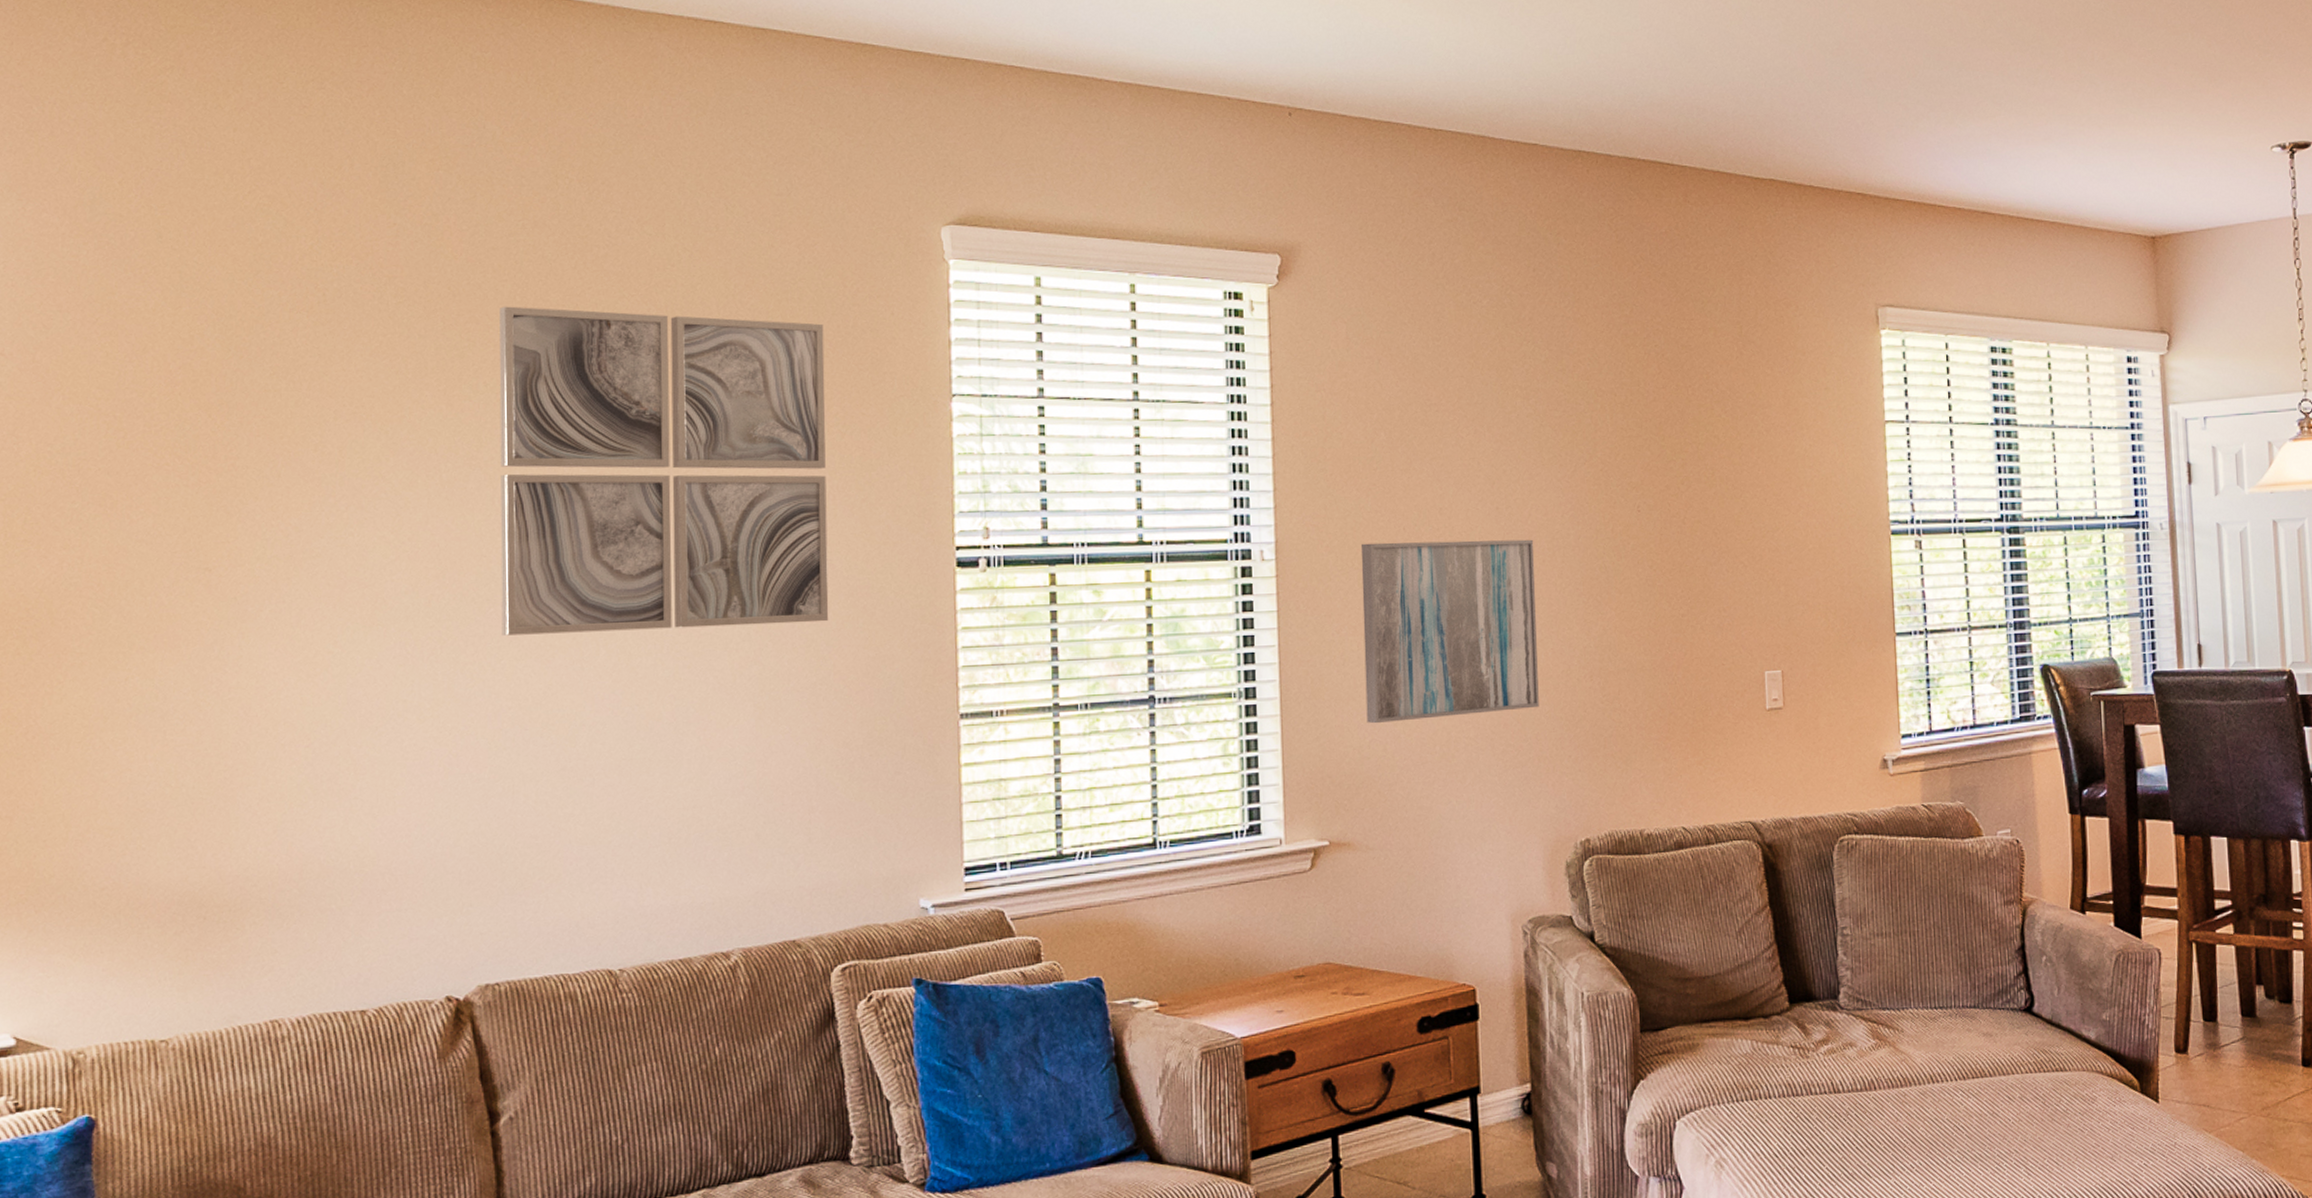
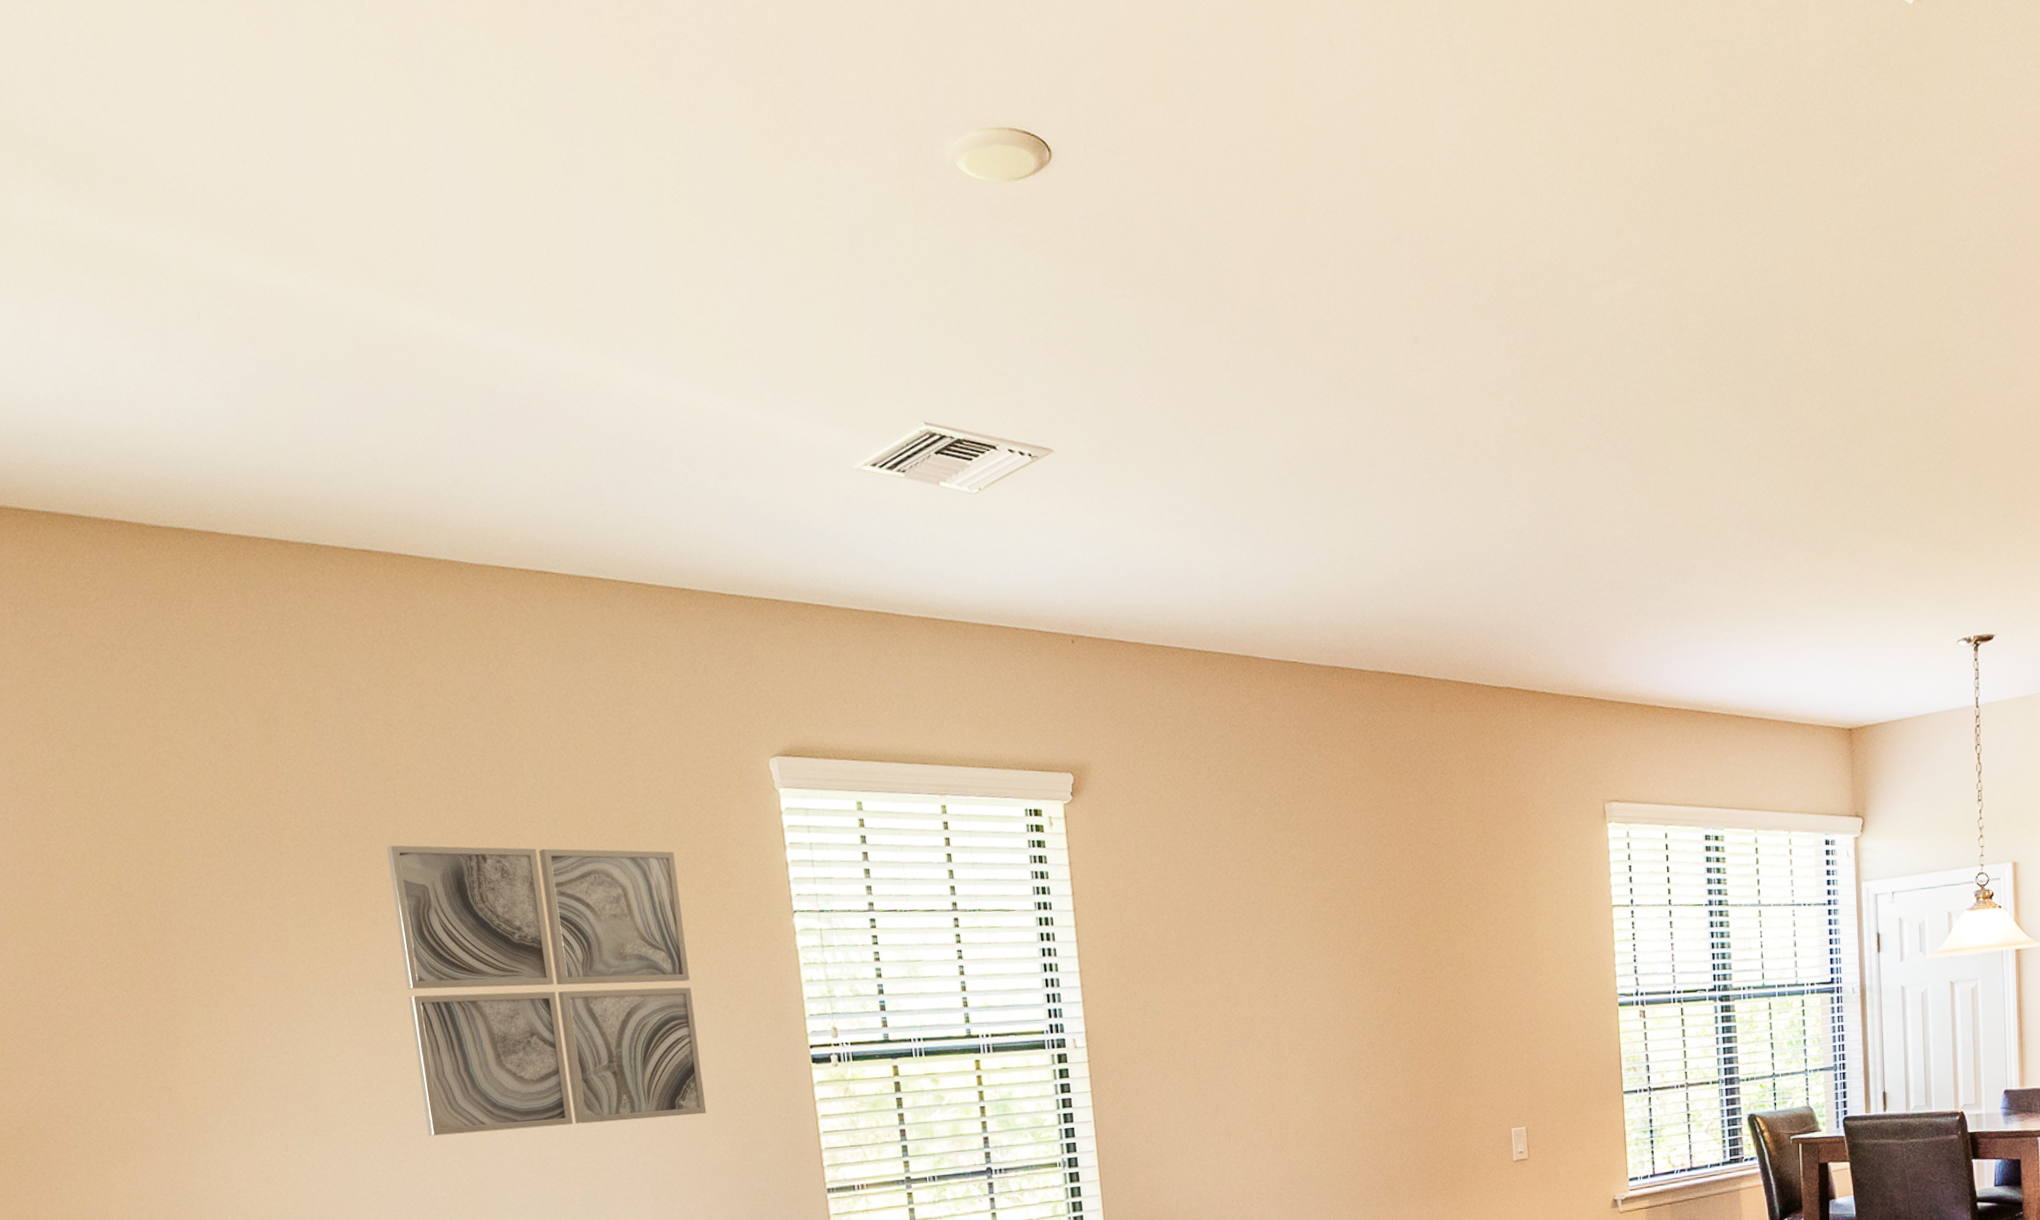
wall art: present [1360,539,1539,724] -> none [1159,1021,1320,1185]

